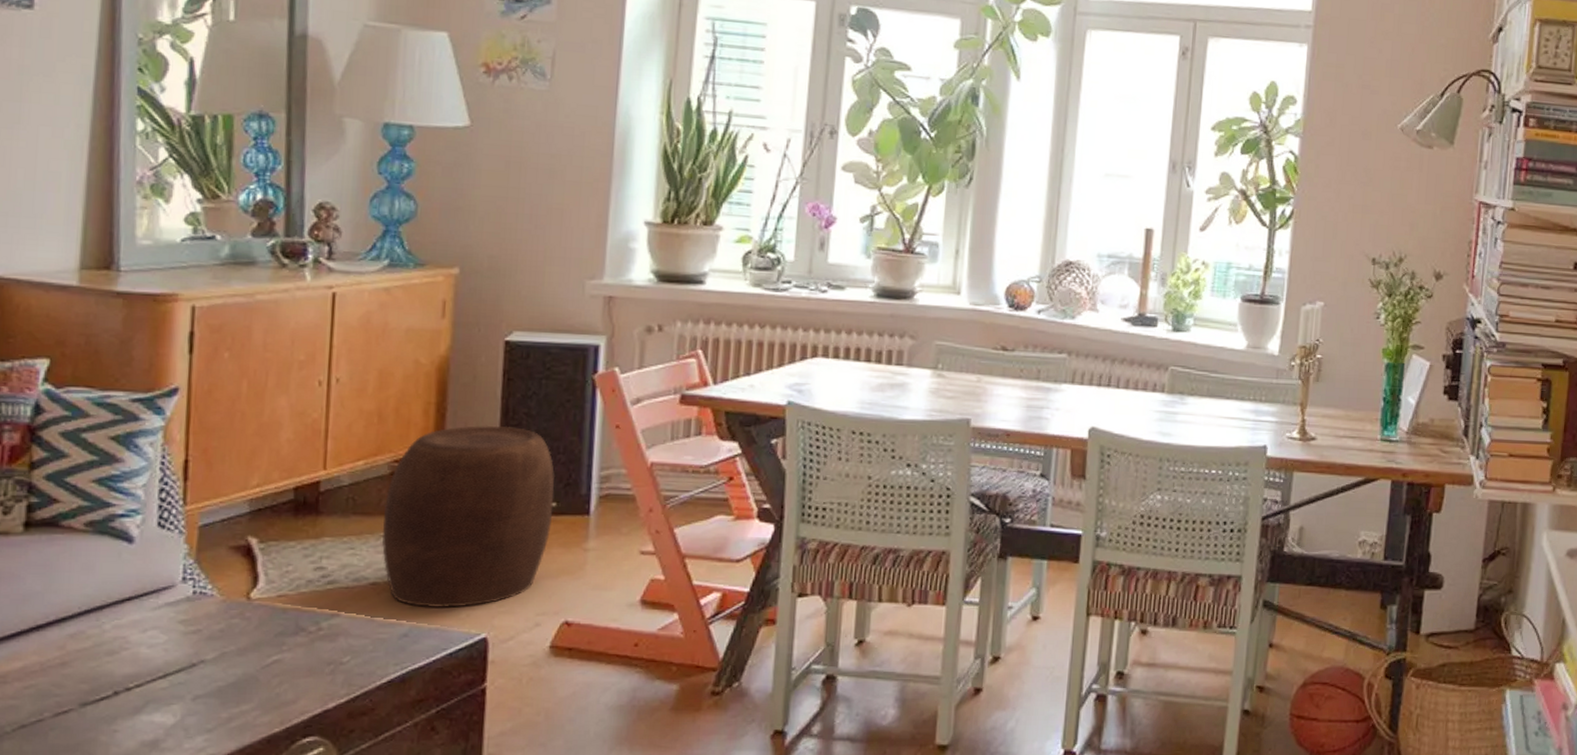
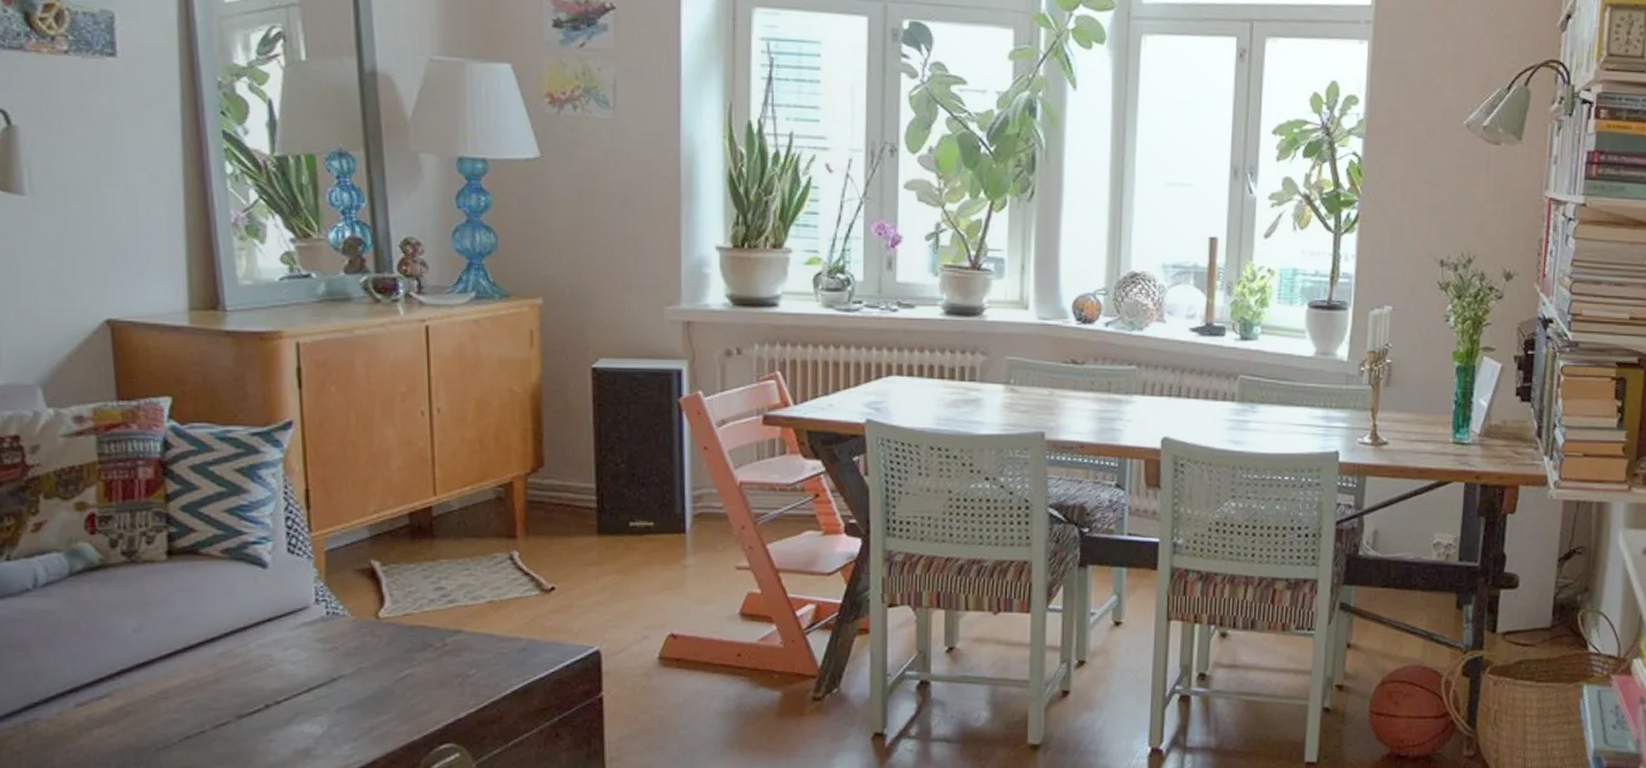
stool: present [382,425,556,609] -> none [493,449,651,624]

